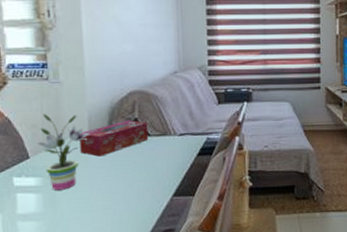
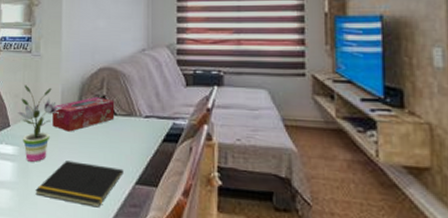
notepad: none [66,184,161,223] -> present [35,161,124,208]

